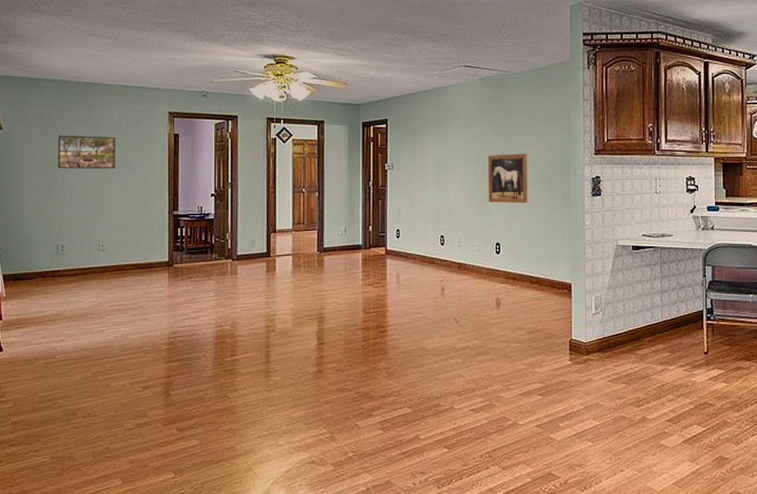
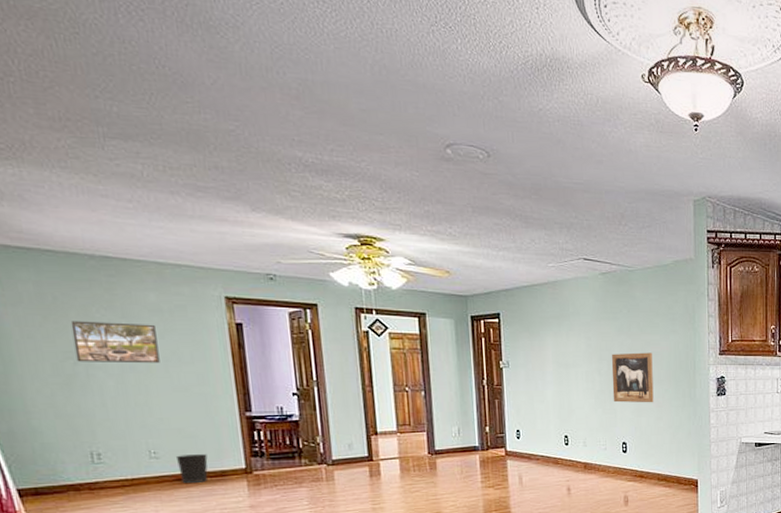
wastebasket: none [117,248,141,274] -> present [175,454,208,484]

